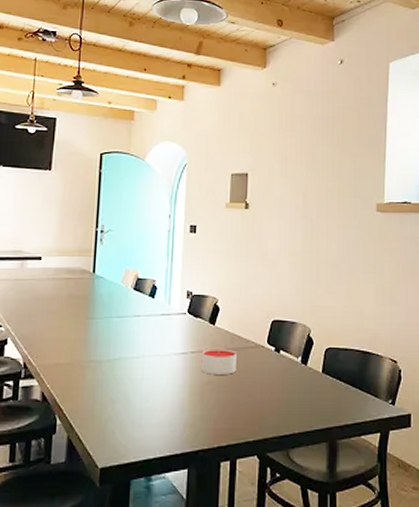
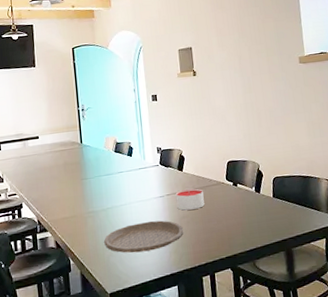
plate: none [103,382,206,420] -> present [104,220,184,253]

